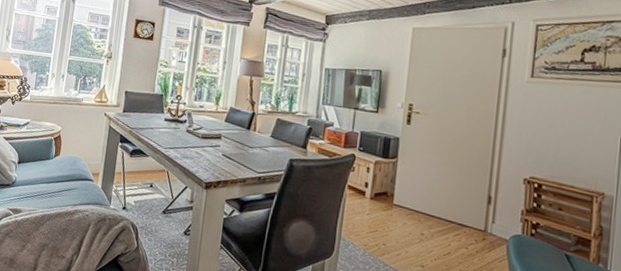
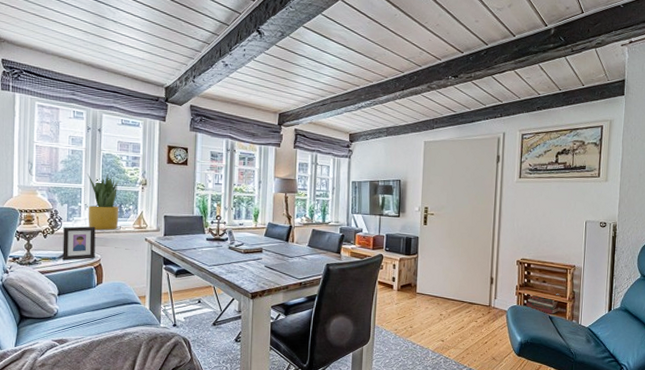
picture frame: none [26,95,60,130] -> present [62,226,96,261]
planter: none [53,43,89,102] -> present [88,173,121,231]

